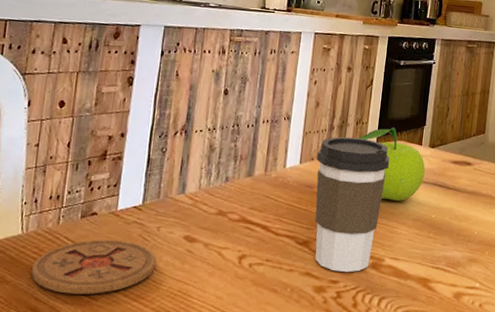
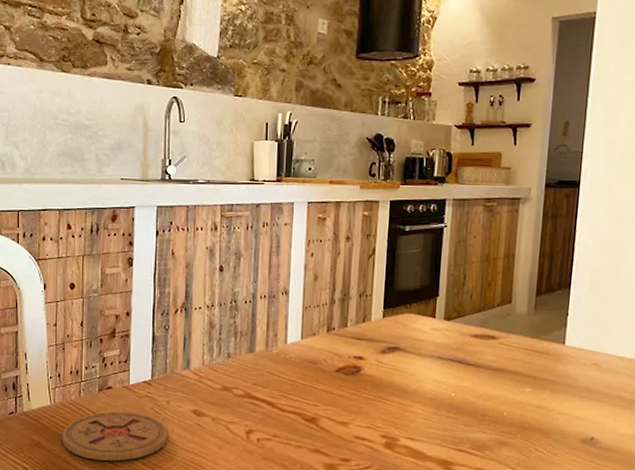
coffee cup: present [315,137,390,273] -> none [318,310,400,451]
fruit: present [357,127,425,202] -> none [361,299,441,379]

